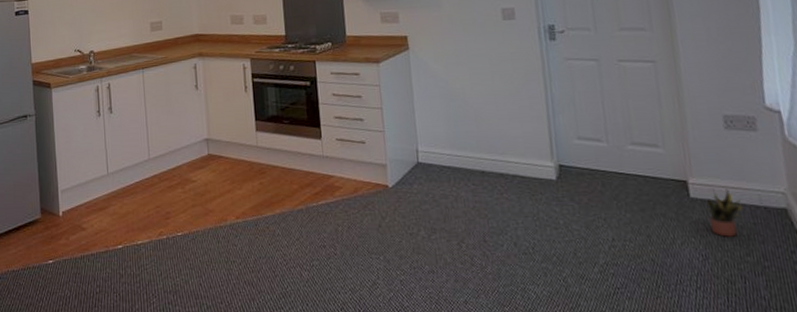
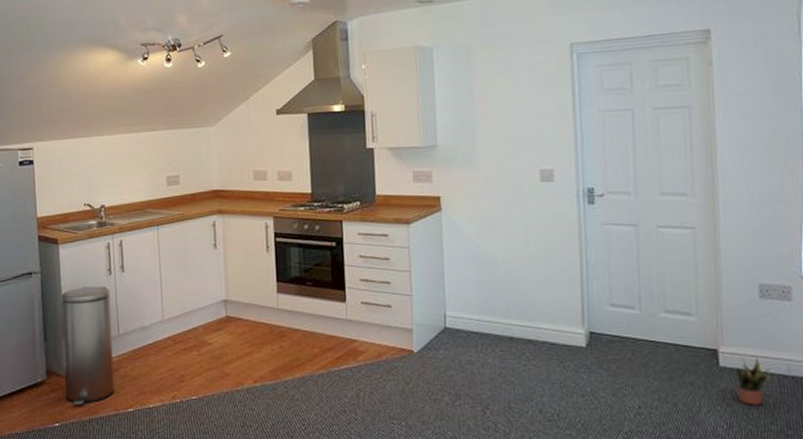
pedal bin: none [54,127,104,242] -> present [61,286,114,405]

